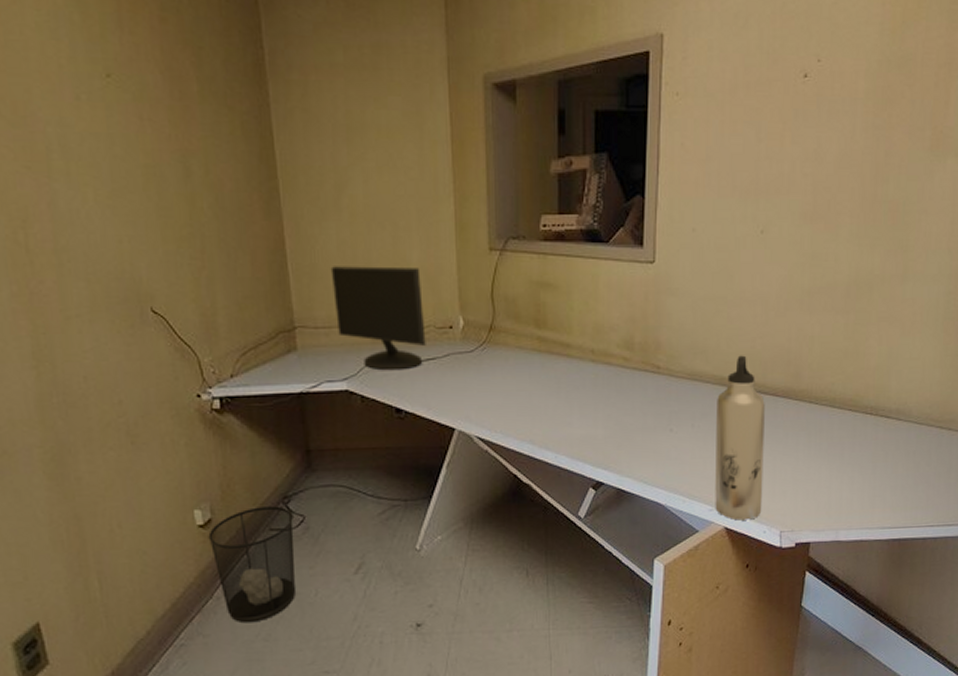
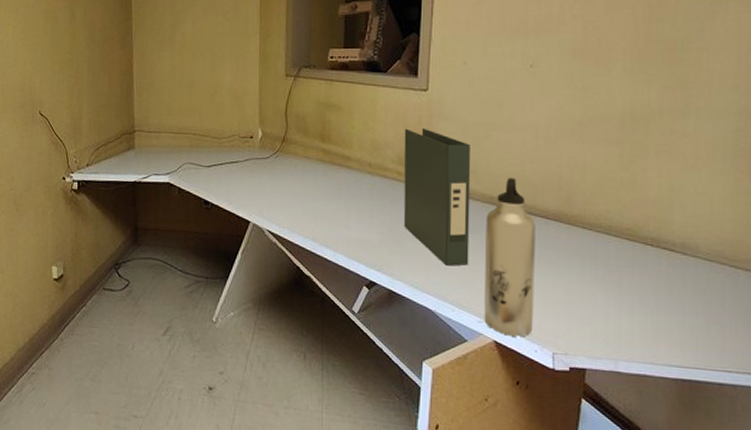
waste bin: present [208,506,295,623] -> none [60,269,121,364]
computer monitor: present [330,266,426,371] -> none [163,85,231,170]
binder: none [629,305,701,456] -> present [403,127,471,266]

